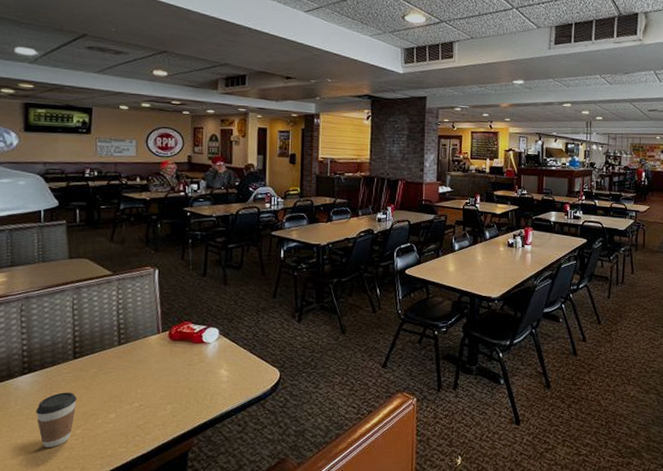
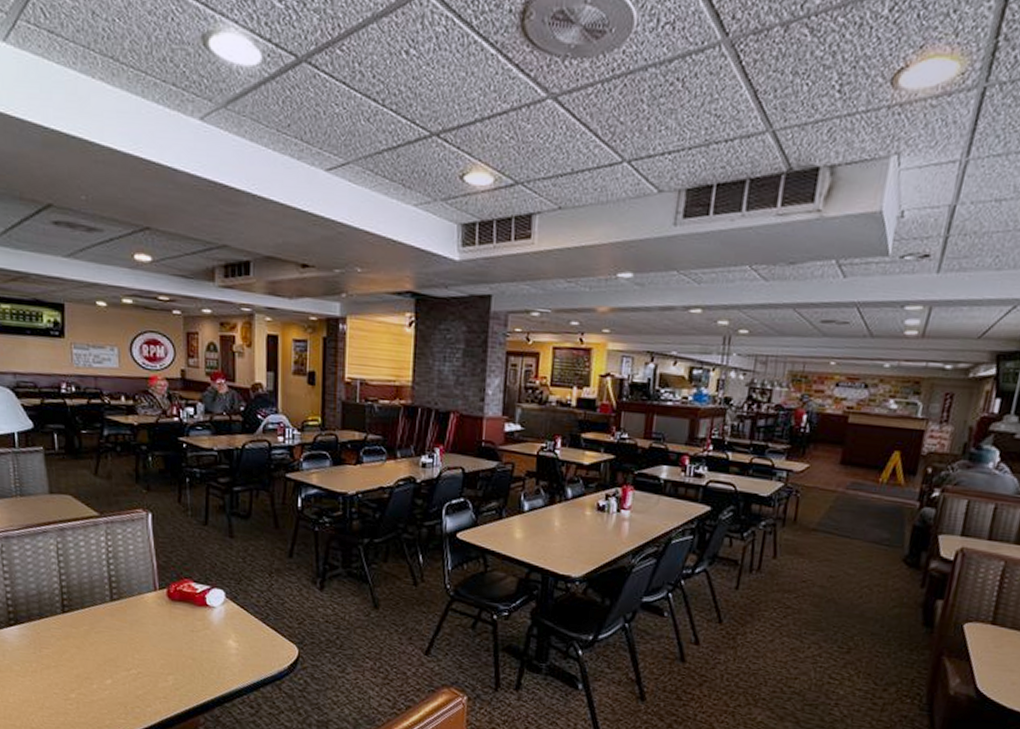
coffee cup: present [36,392,78,447] -> none [26,649,69,710]

